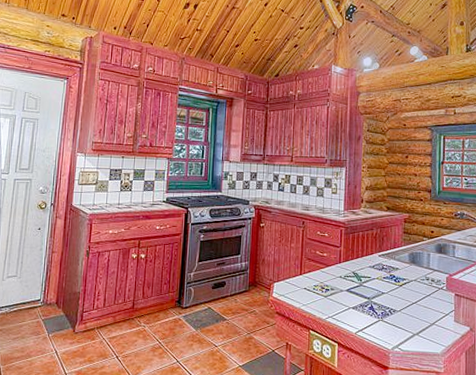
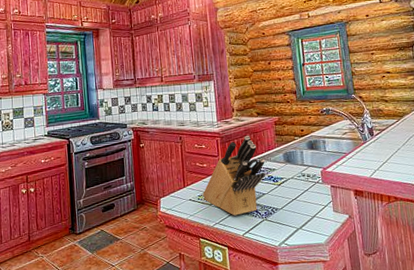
knife block: none [319,229,388,312] -> present [203,135,266,216]

